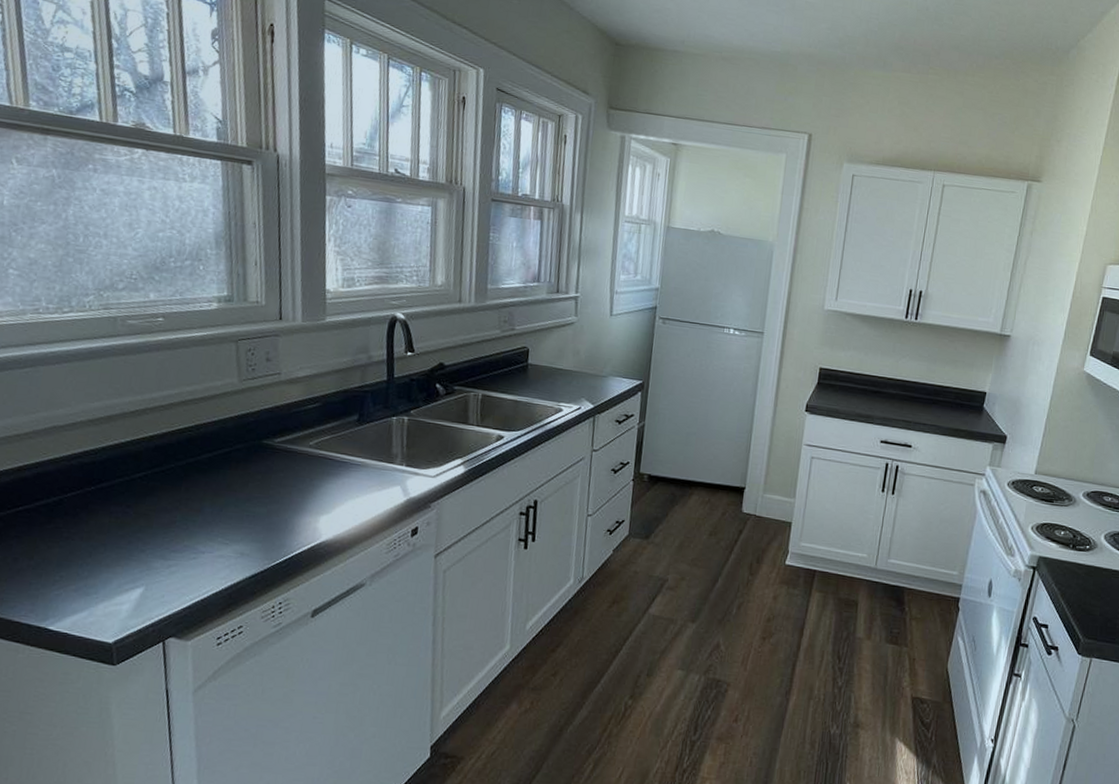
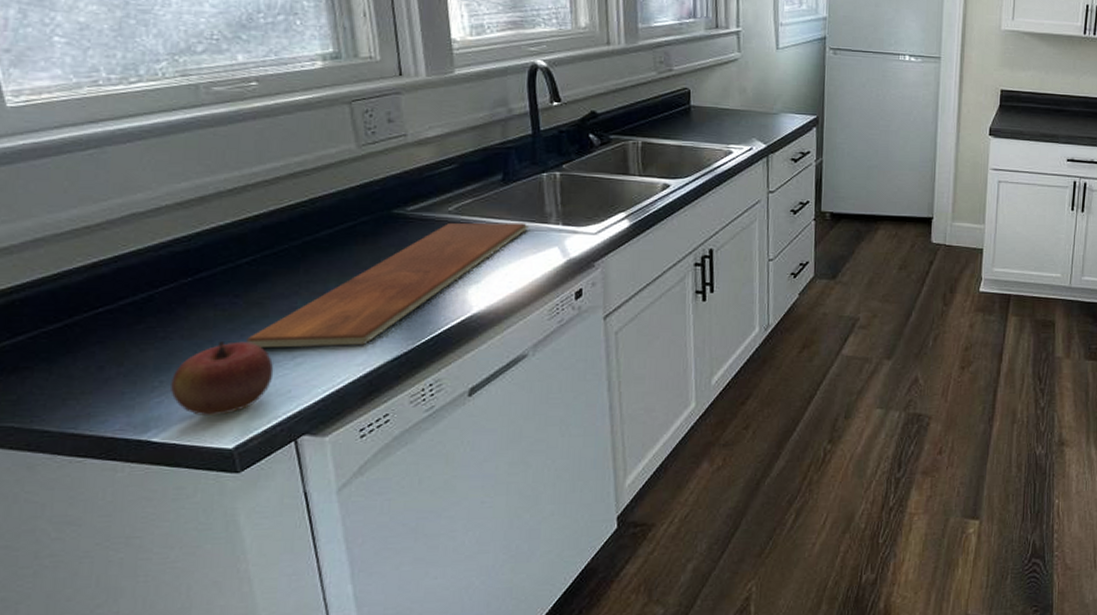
apple: none [68,546,153,612] -> present [171,341,274,417]
chopping board: none [133,456,377,561] -> present [247,222,529,349]

